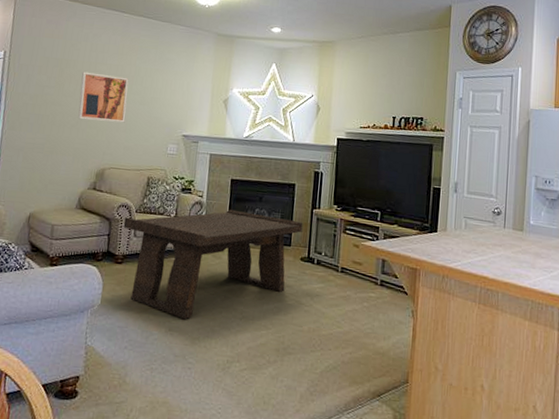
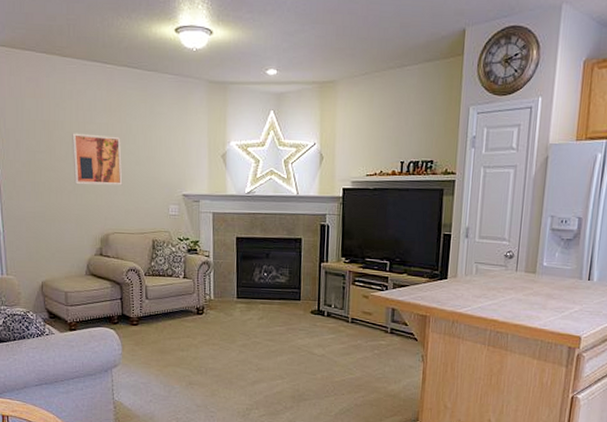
coffee table: present [123,209,303,320] -> none [134,267,312,374]

